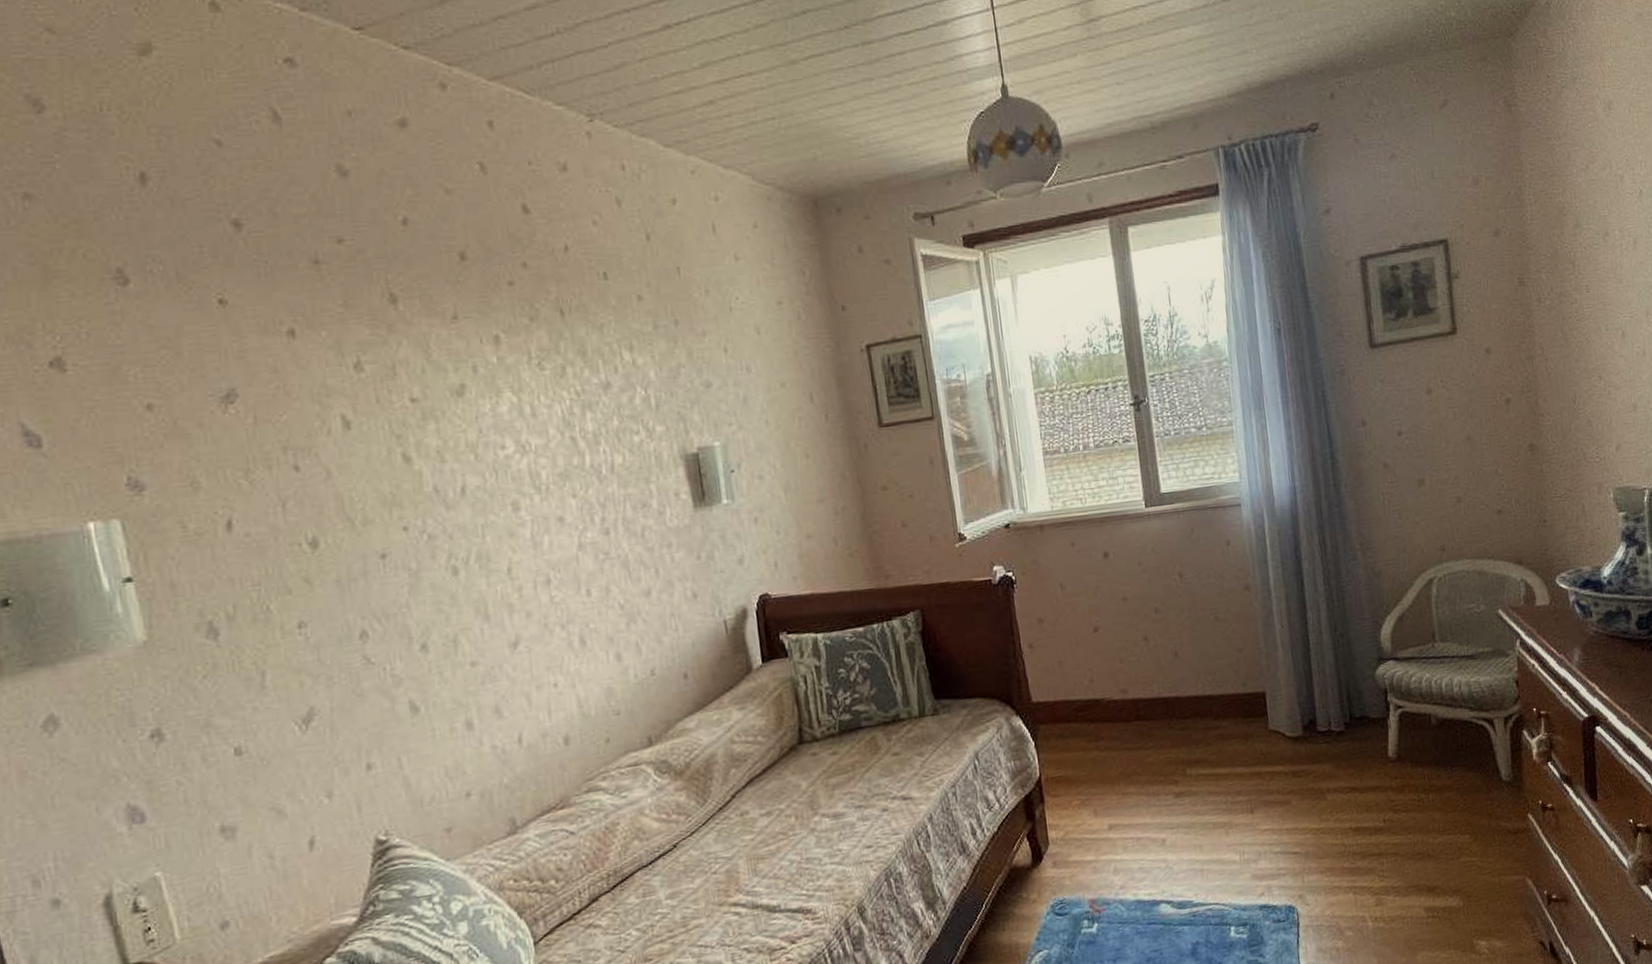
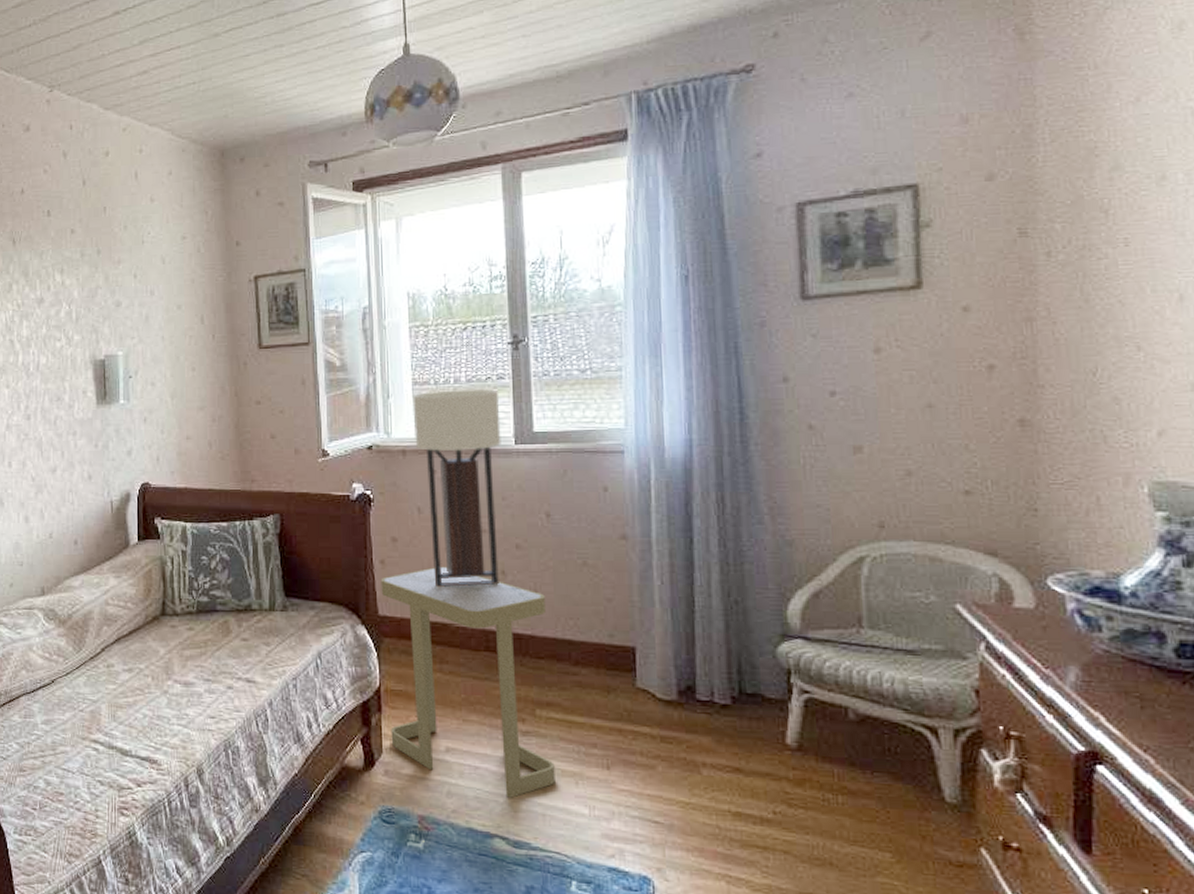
side table: none [1031,640,1209,862] -> present [380,566,555,798]
table lamp: none [1044,453,1144,663] -> present [412,389,501,587]

